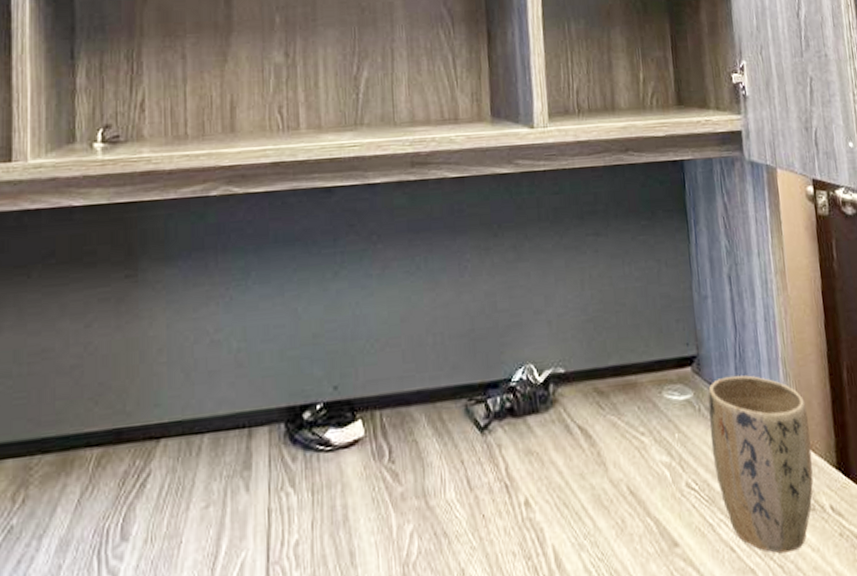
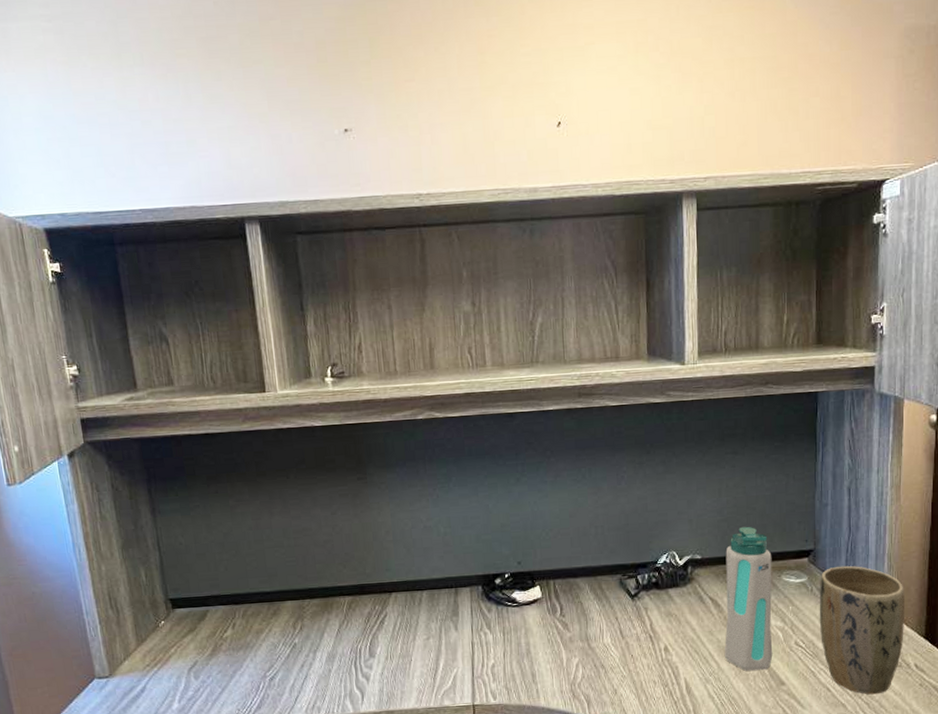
water bottle: none [593,327,661,529] -> present [724,526,773,671]

